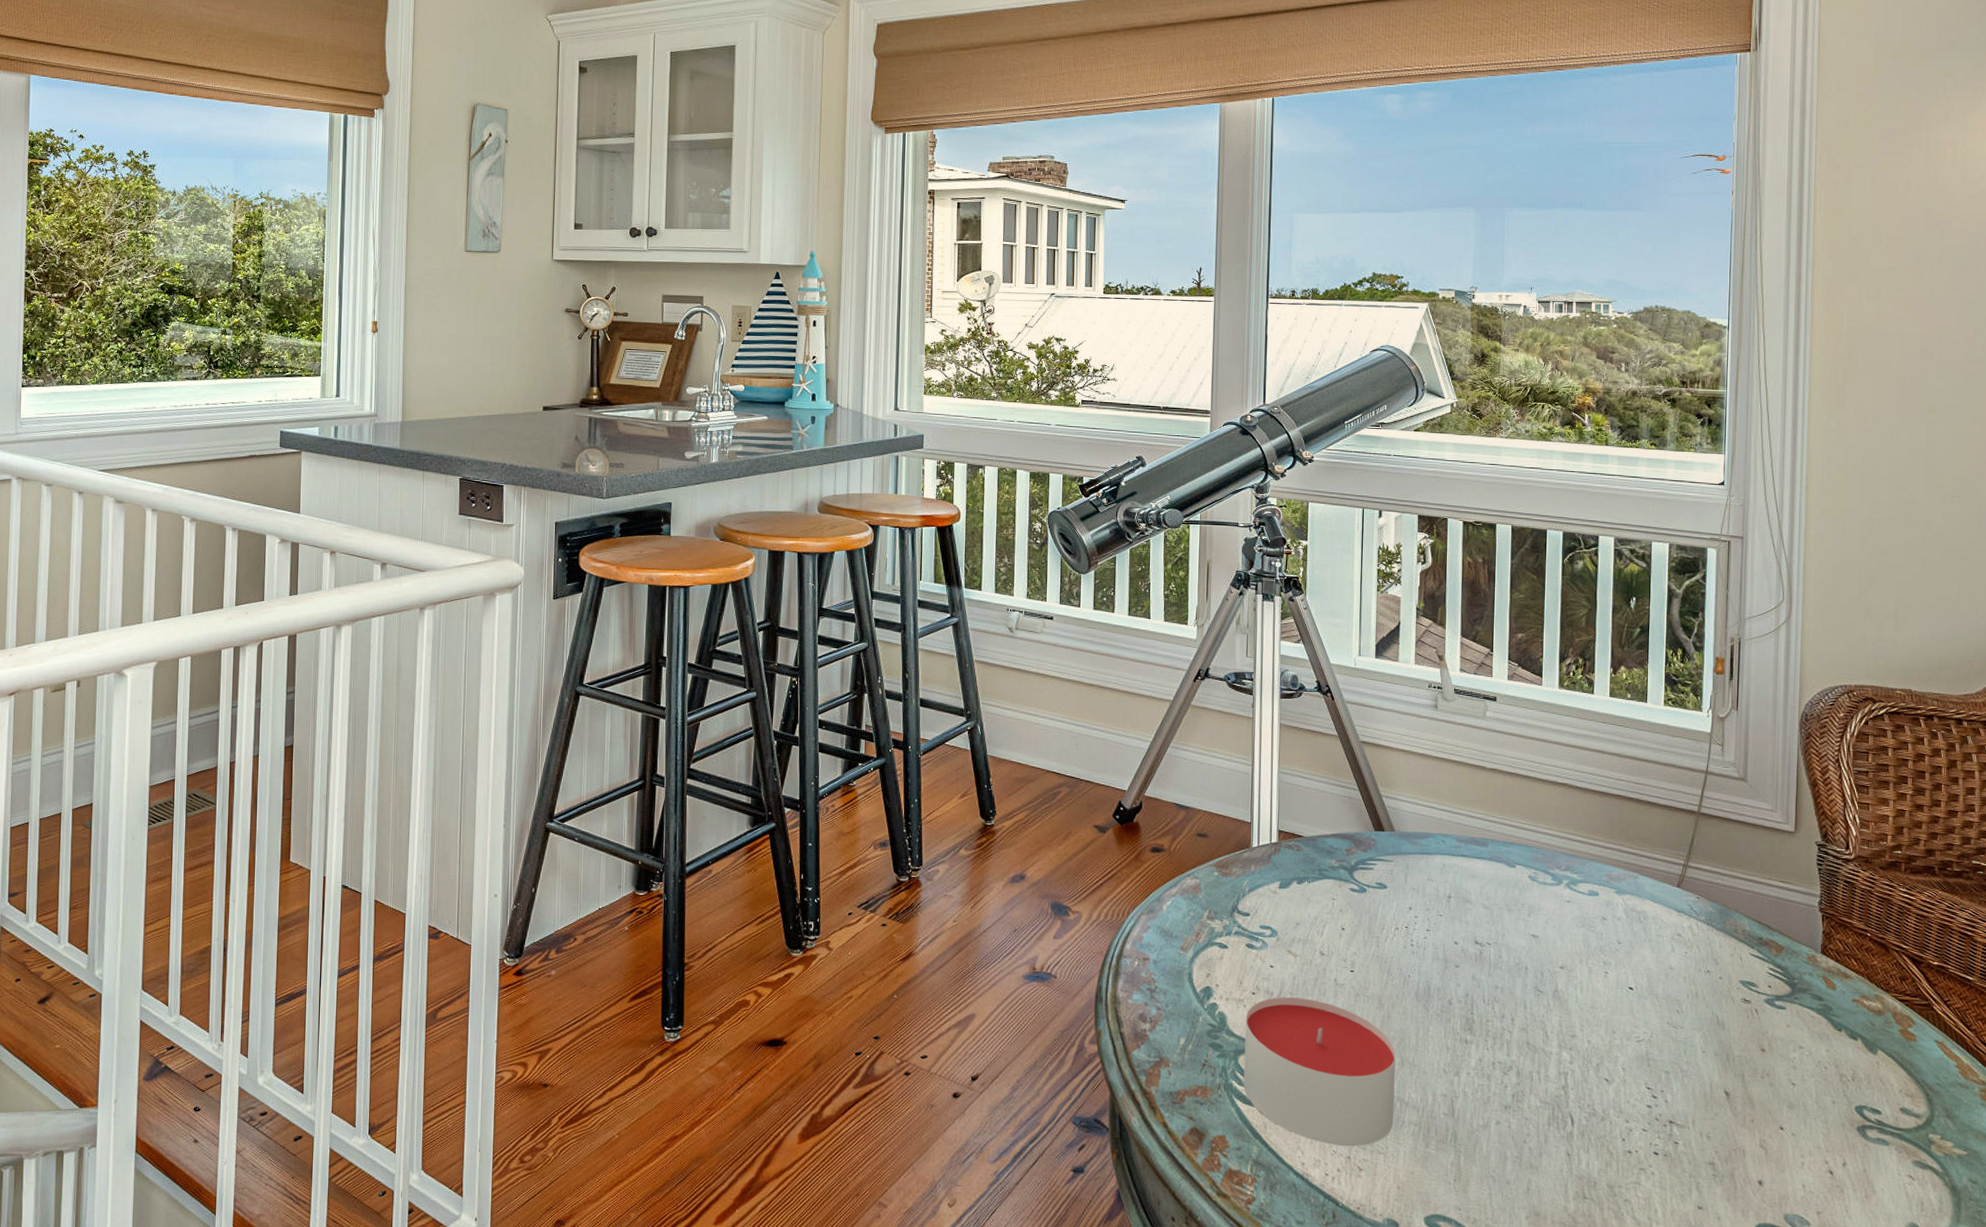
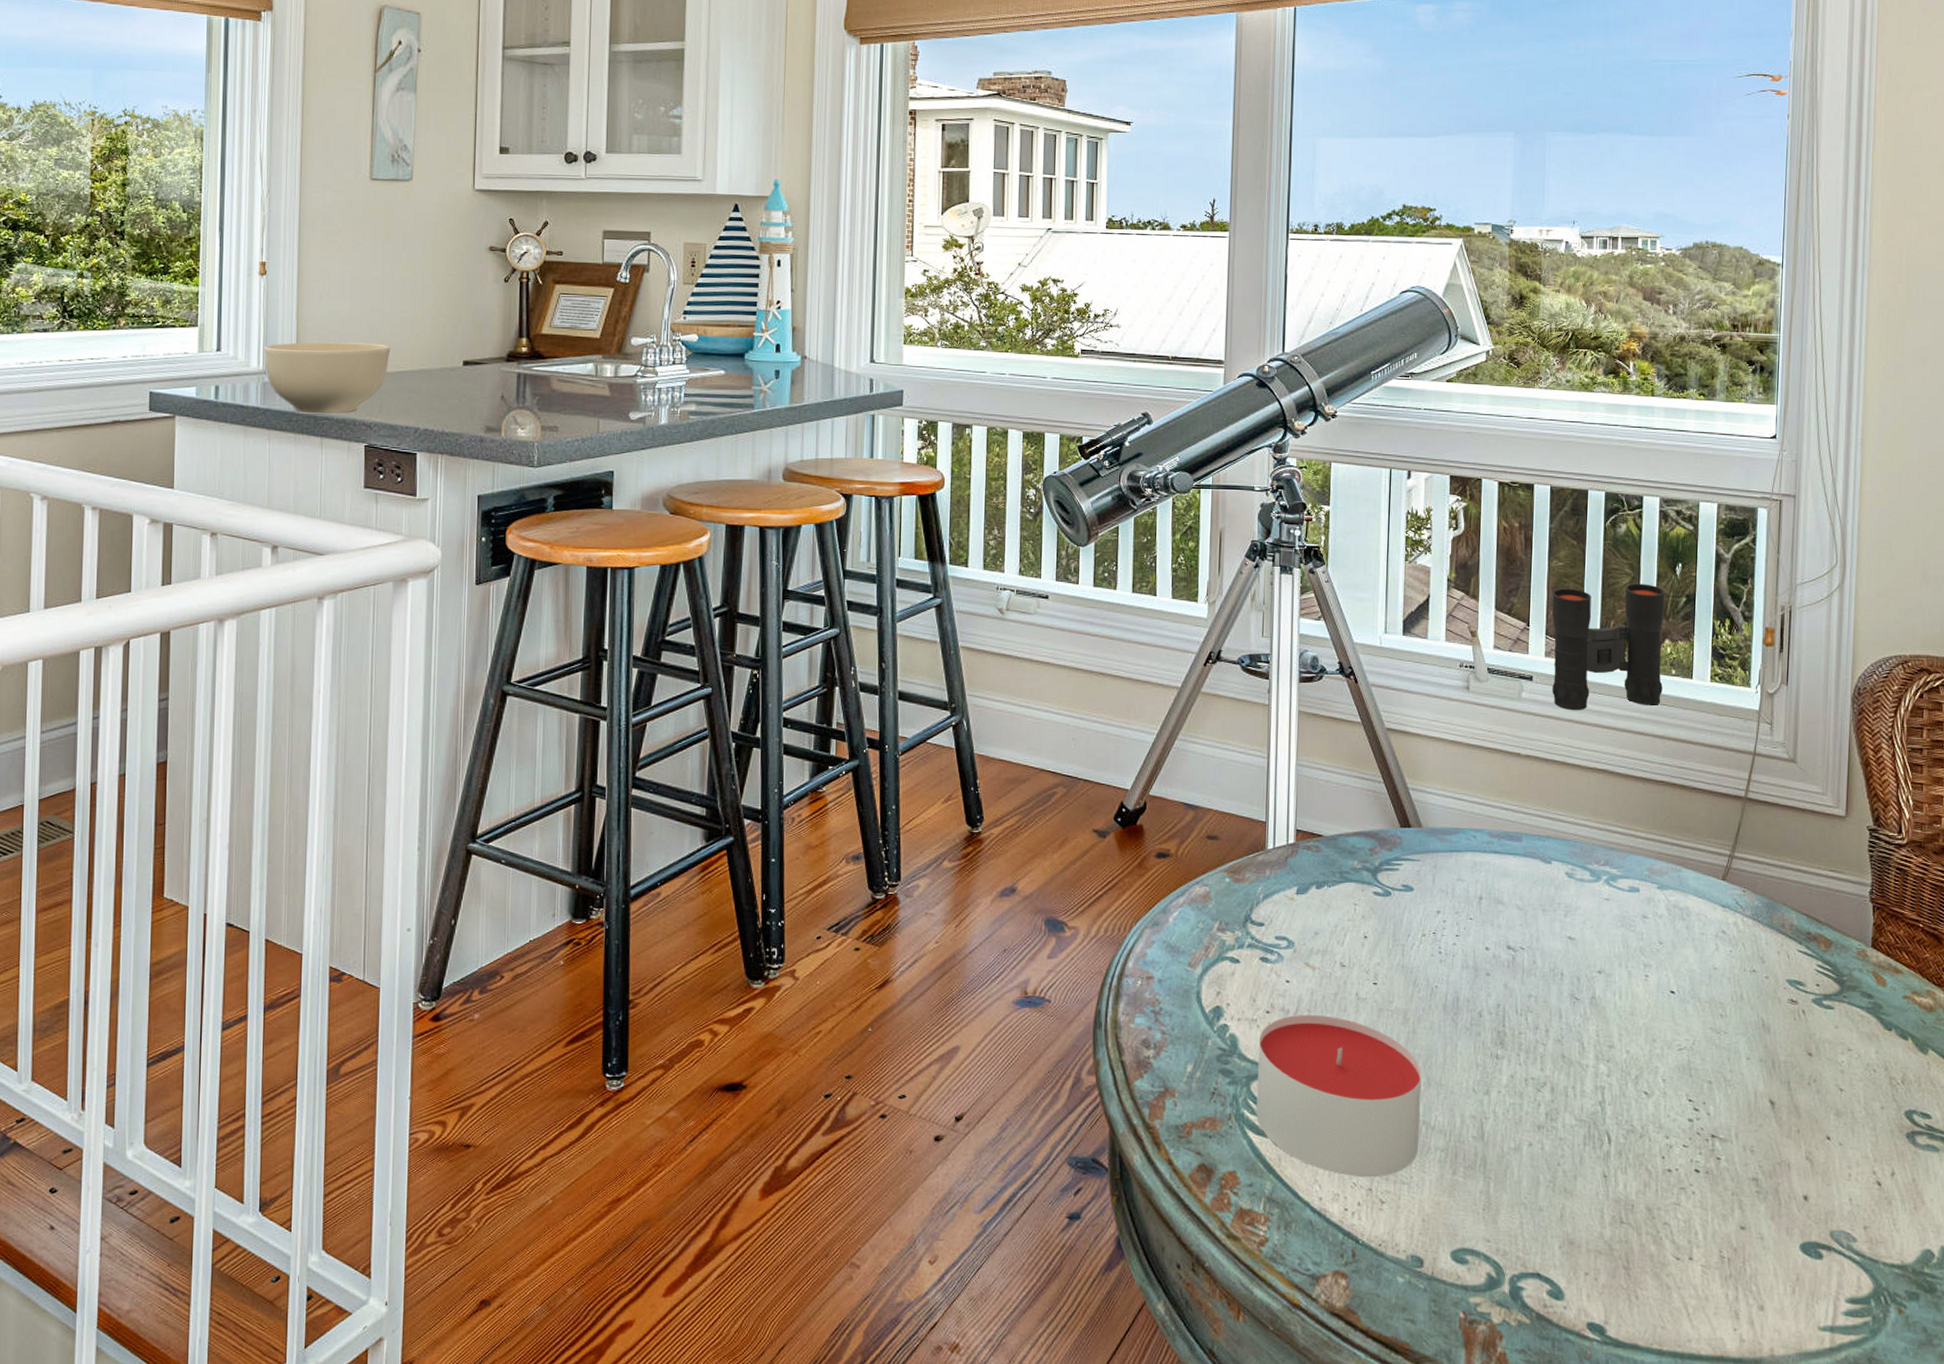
bowl: none [374,389,482,451] -> present [263,342,391,414]
binoculars: none [1513,615,1620,730] -> present [1551,583,1665,711]

